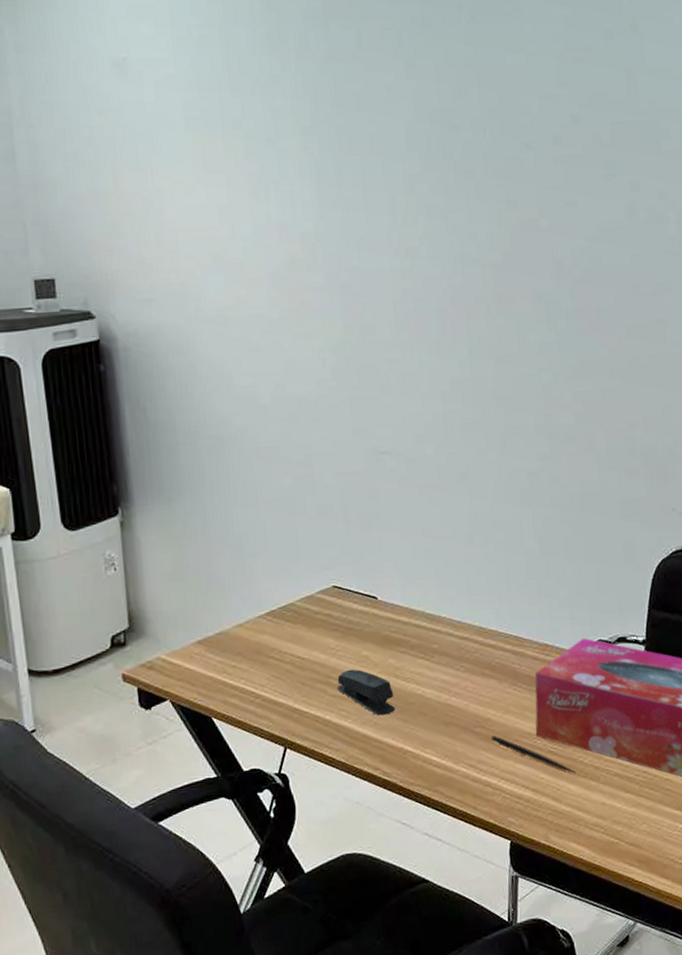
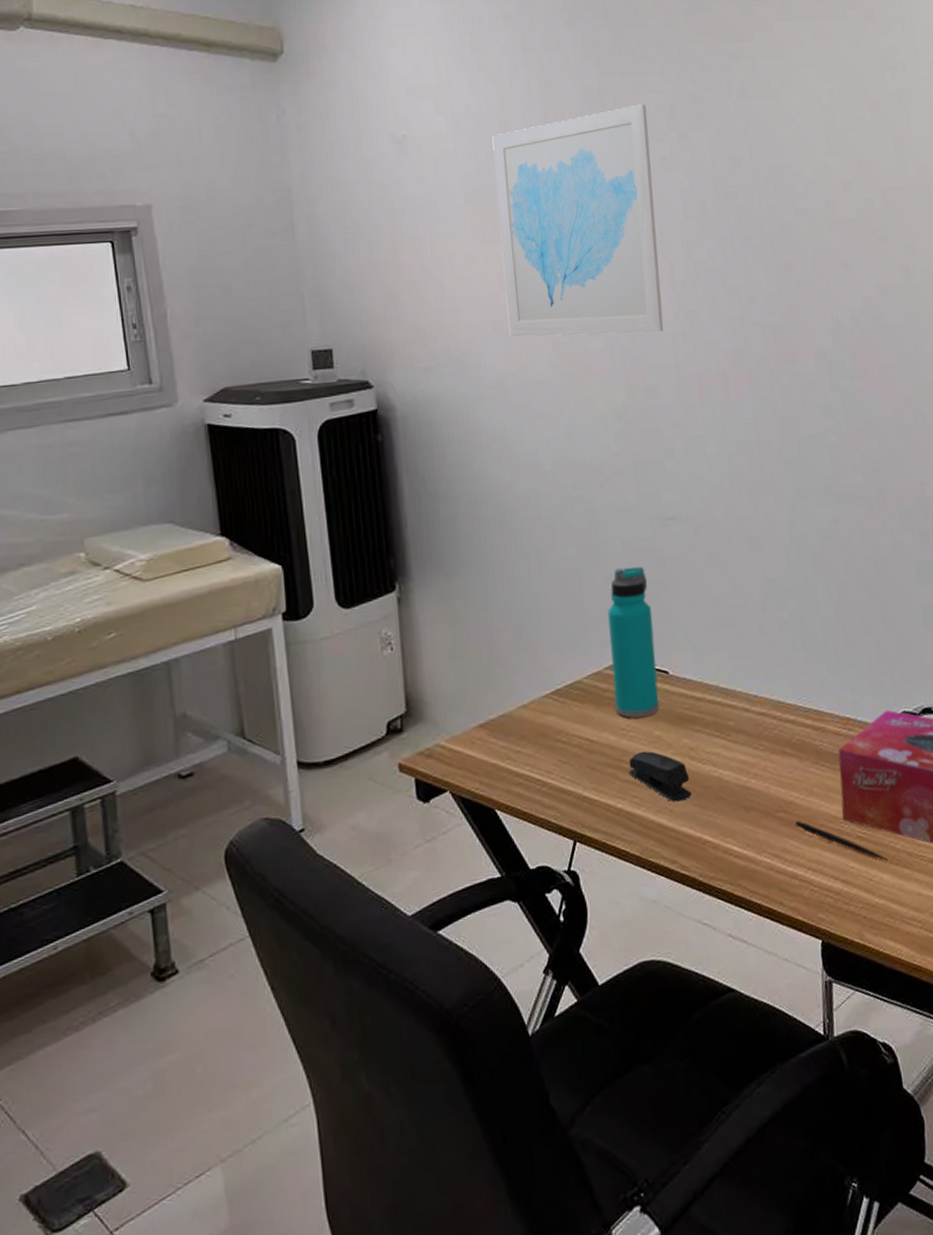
wall art: none [214,28,383,270] -> present [492,104,664,337]
water bottle: none [320,497,368,639] -> present [607,566,660,718]

